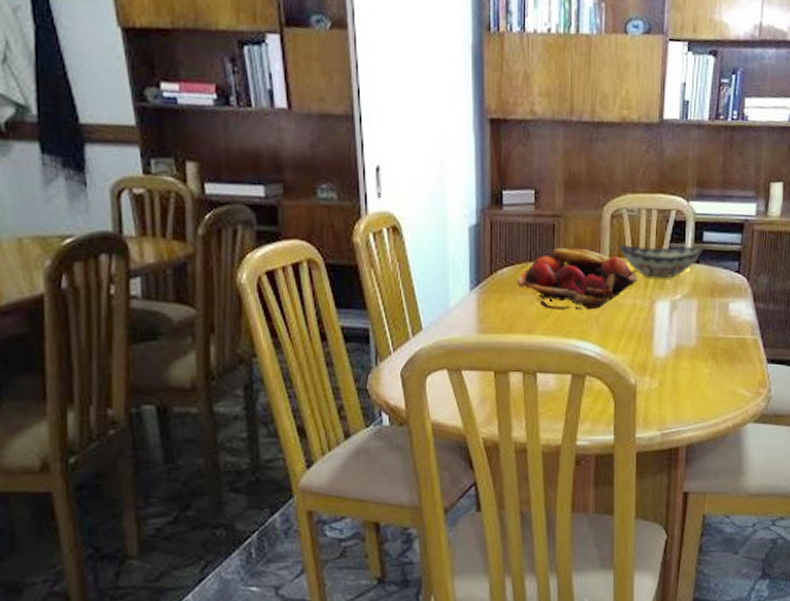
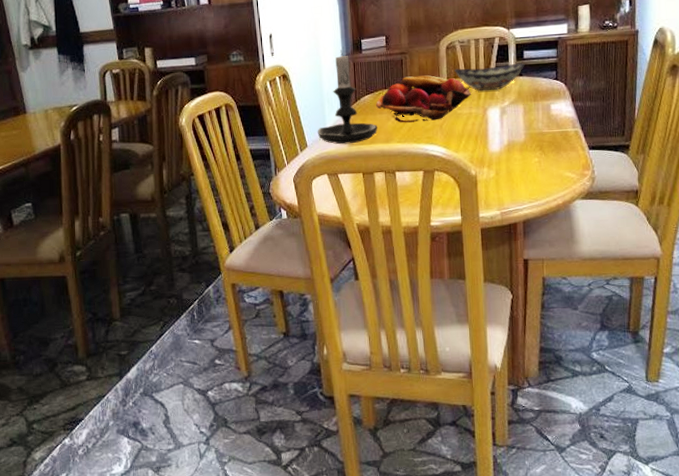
candle holder: none [436,201,518,331] -> present [317,50,378,145]

